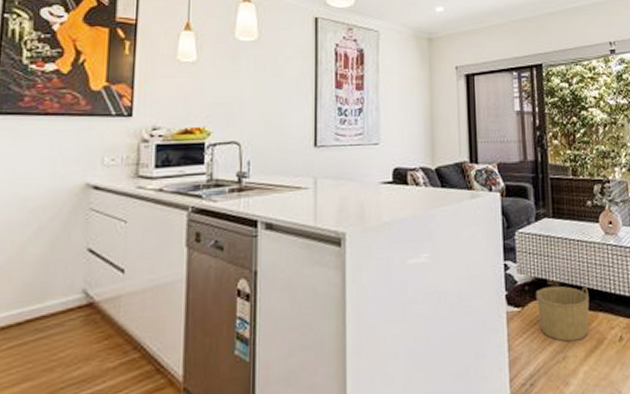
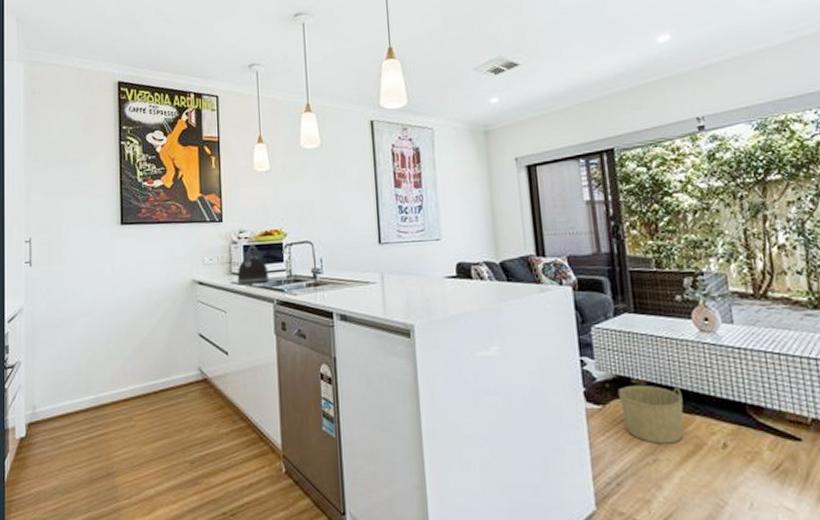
kettle: none [144,144,185,190] -> present [237,245,270,285]

